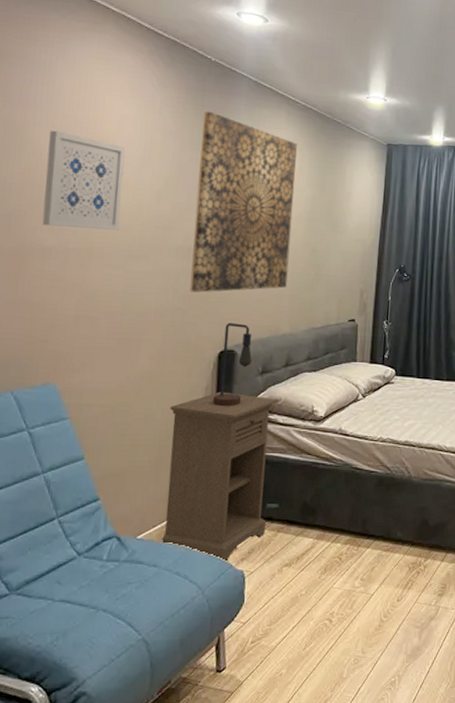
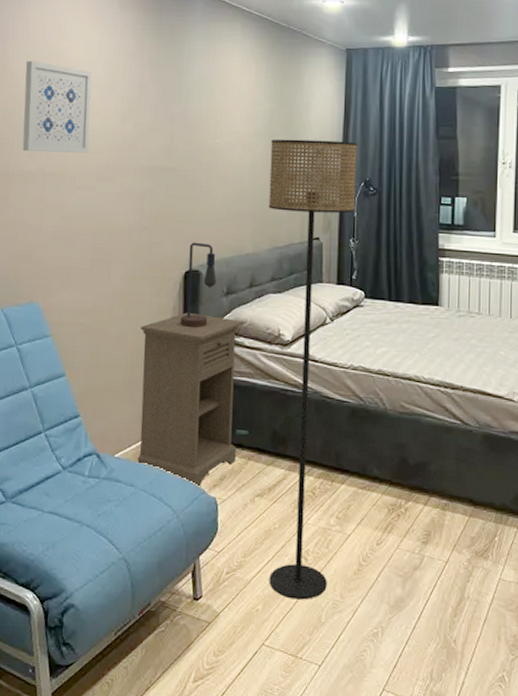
wall art: present [189,111,297,293] -> none [154,30,254,212]
floor lamp: none [294,225,394,660] -> present [268,139,358,600]

